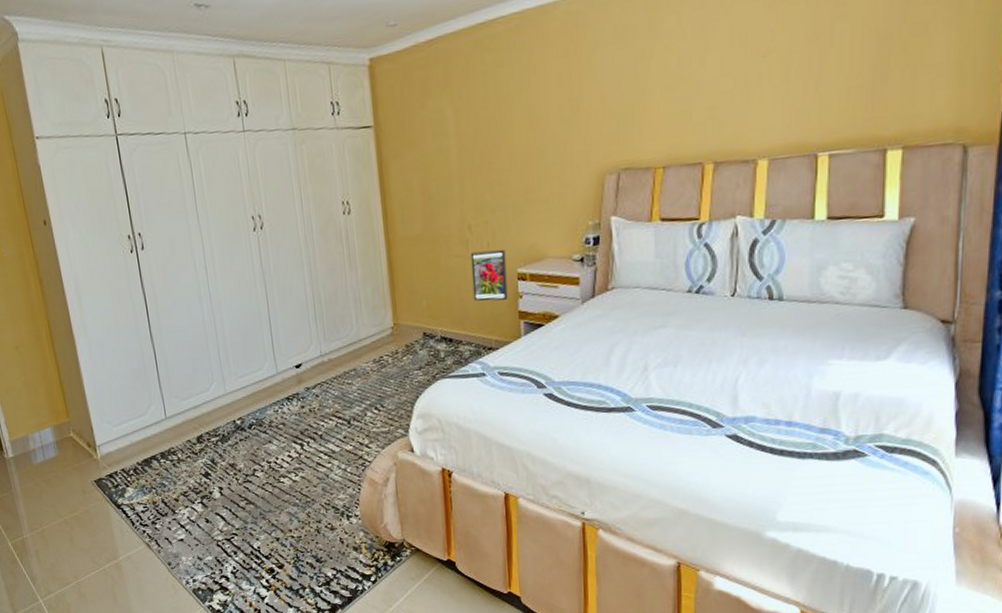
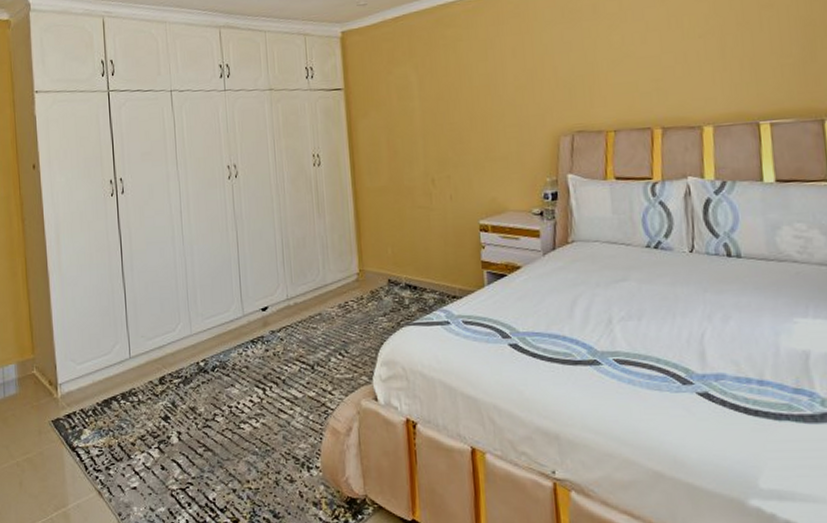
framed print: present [470,249,508,301] -> none [434,202,471,251]

